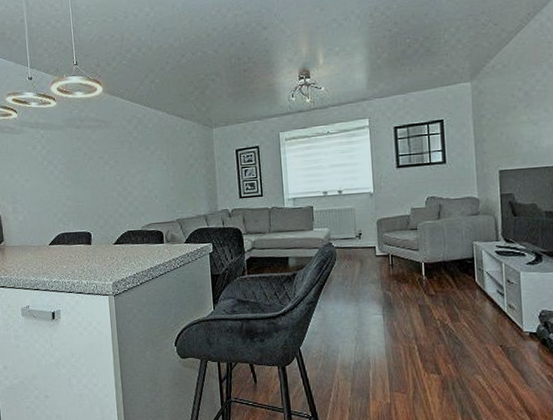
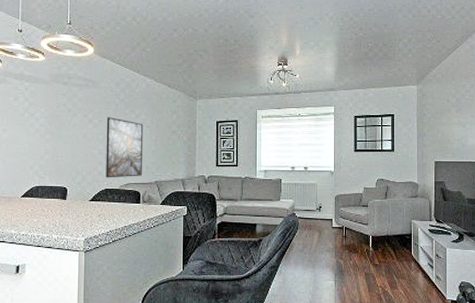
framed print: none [122,156,163,220] -> present [106,117,144,178]

